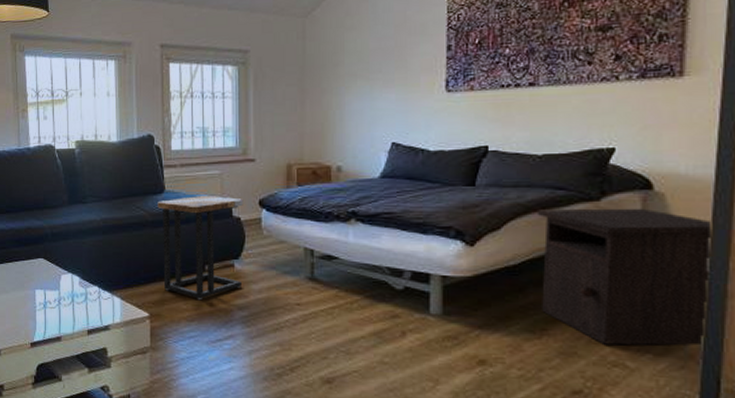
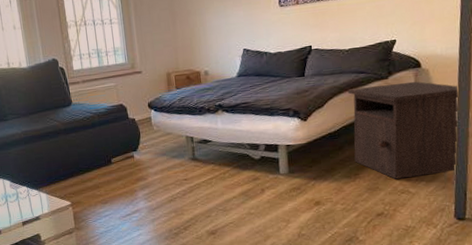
side table: present [157,195,243,299] -> none [67,103,141,186]

